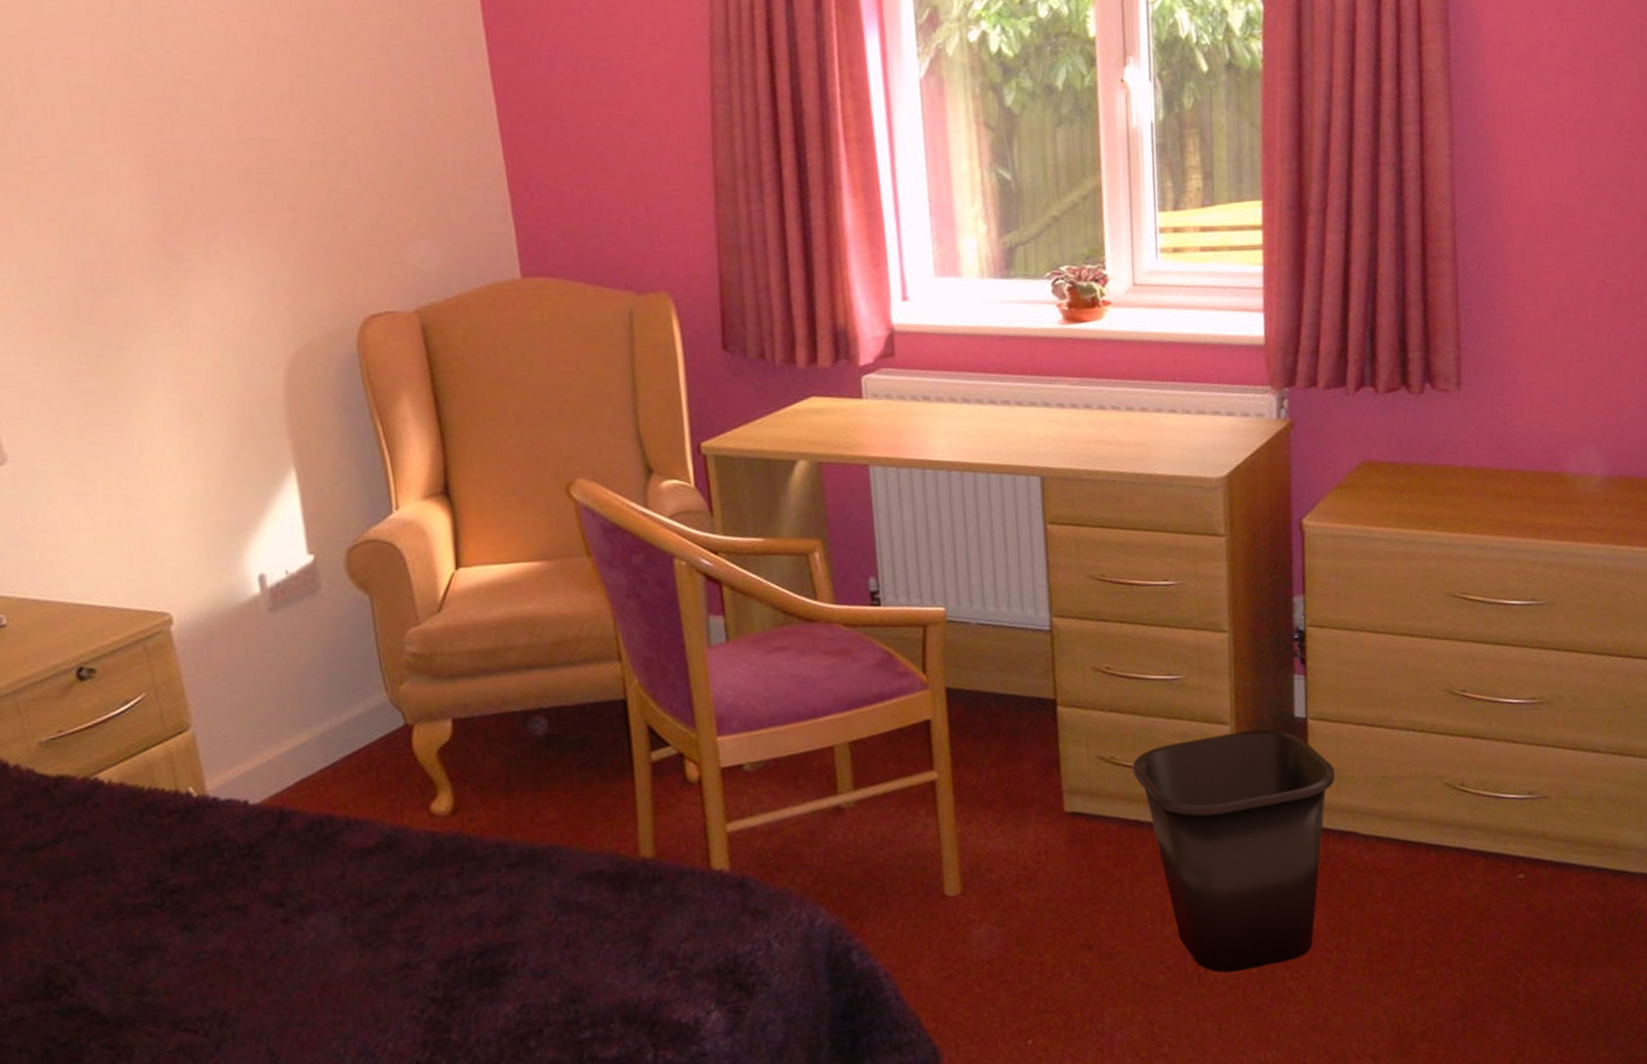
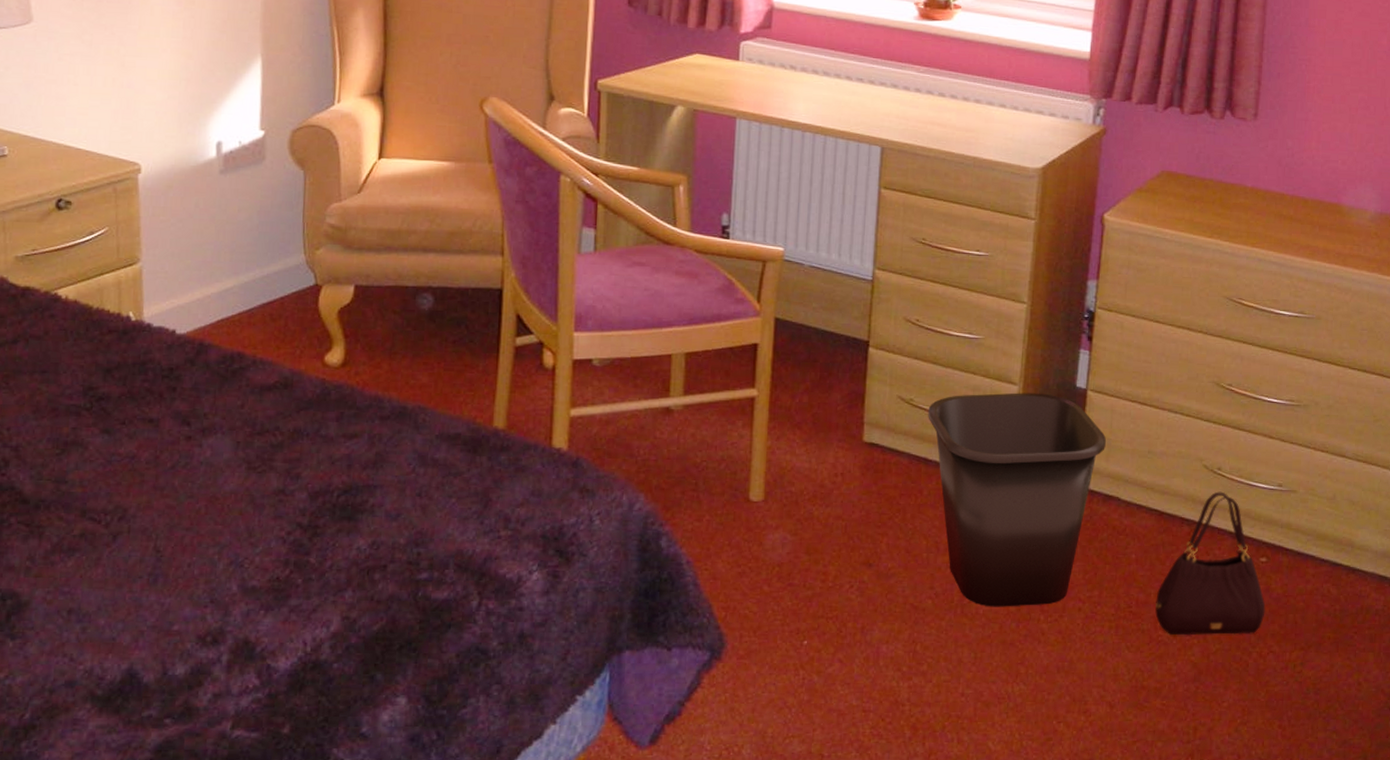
handbag: none [1409,808,1530,972] -> present [1154,491,1266,636]

